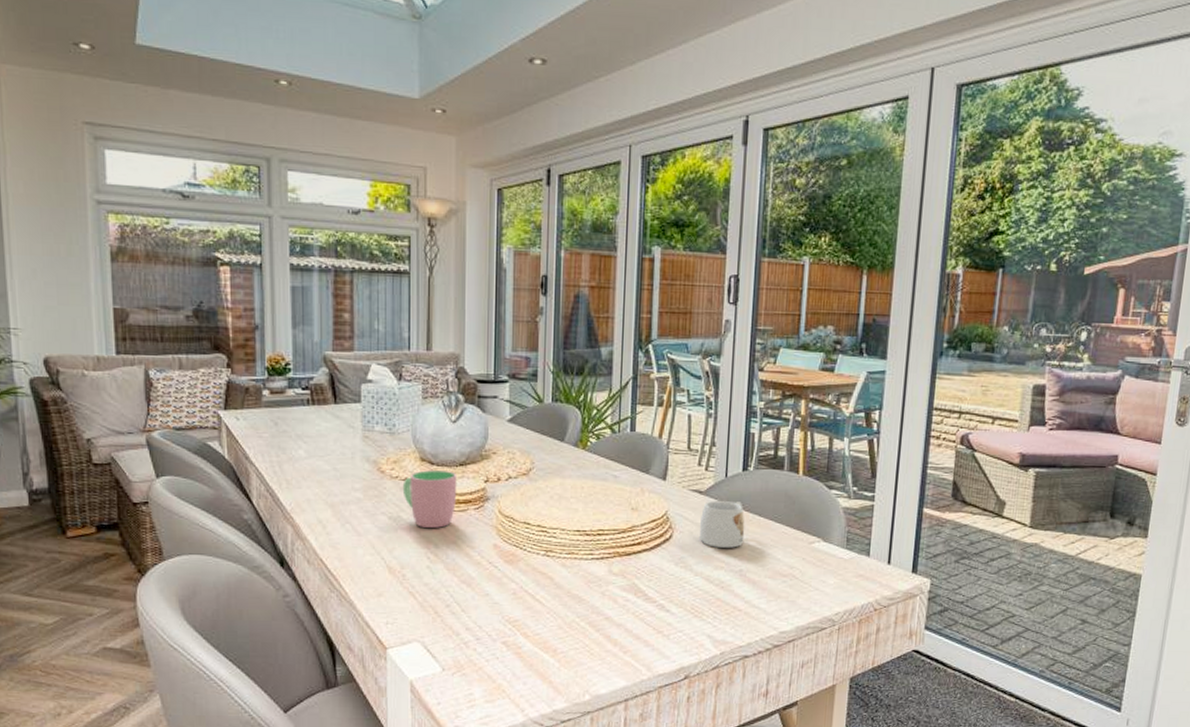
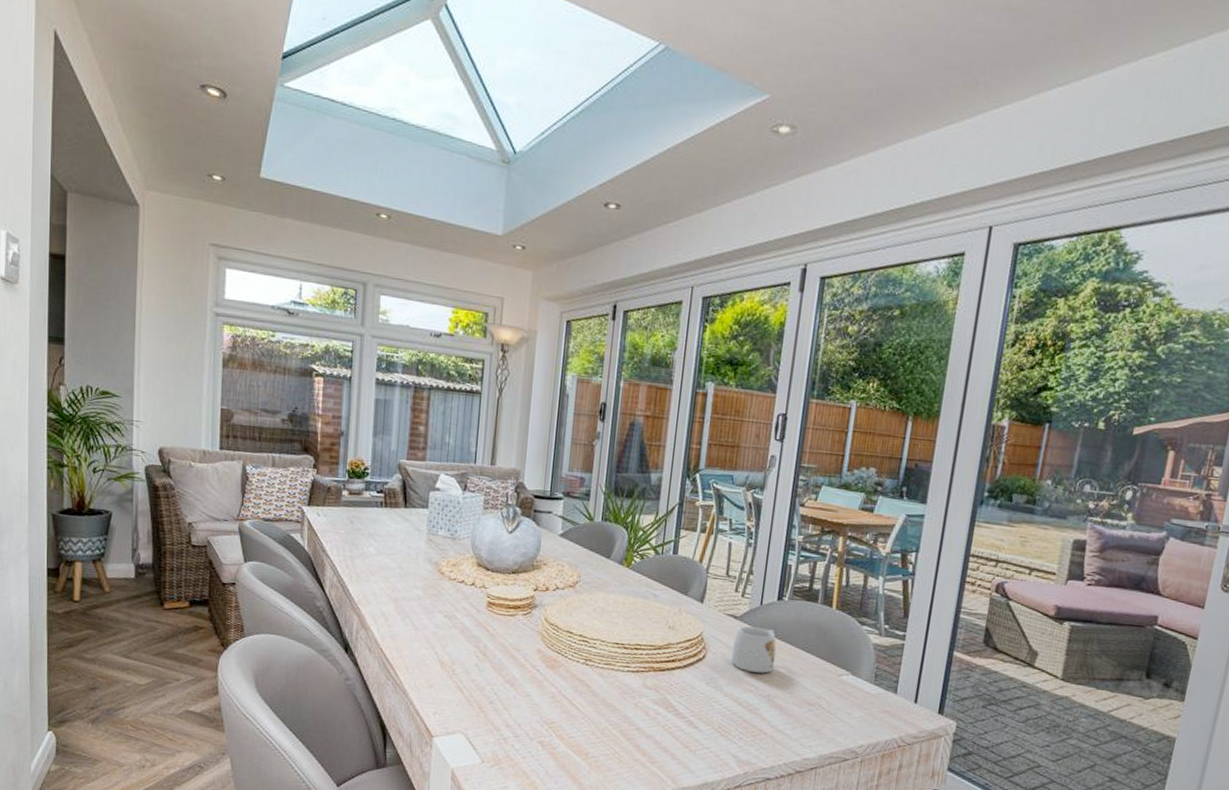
cup: present [402,470,457,528] -> none [459,575,510,629]

